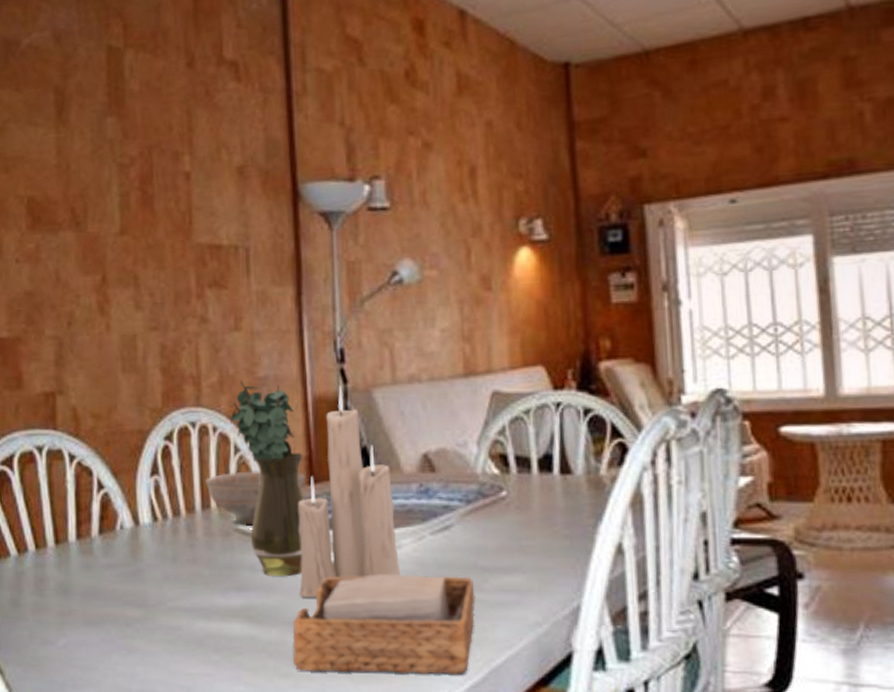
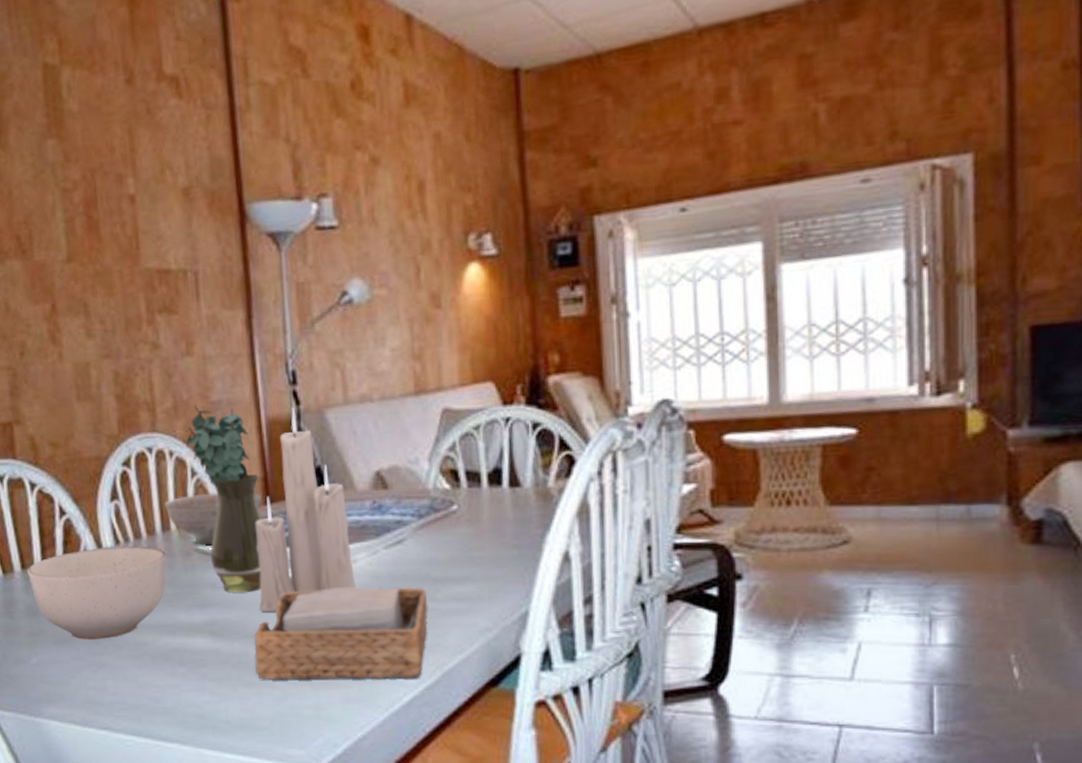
bowl: none [60,524,205,621] -> present [26,546,167,639]

